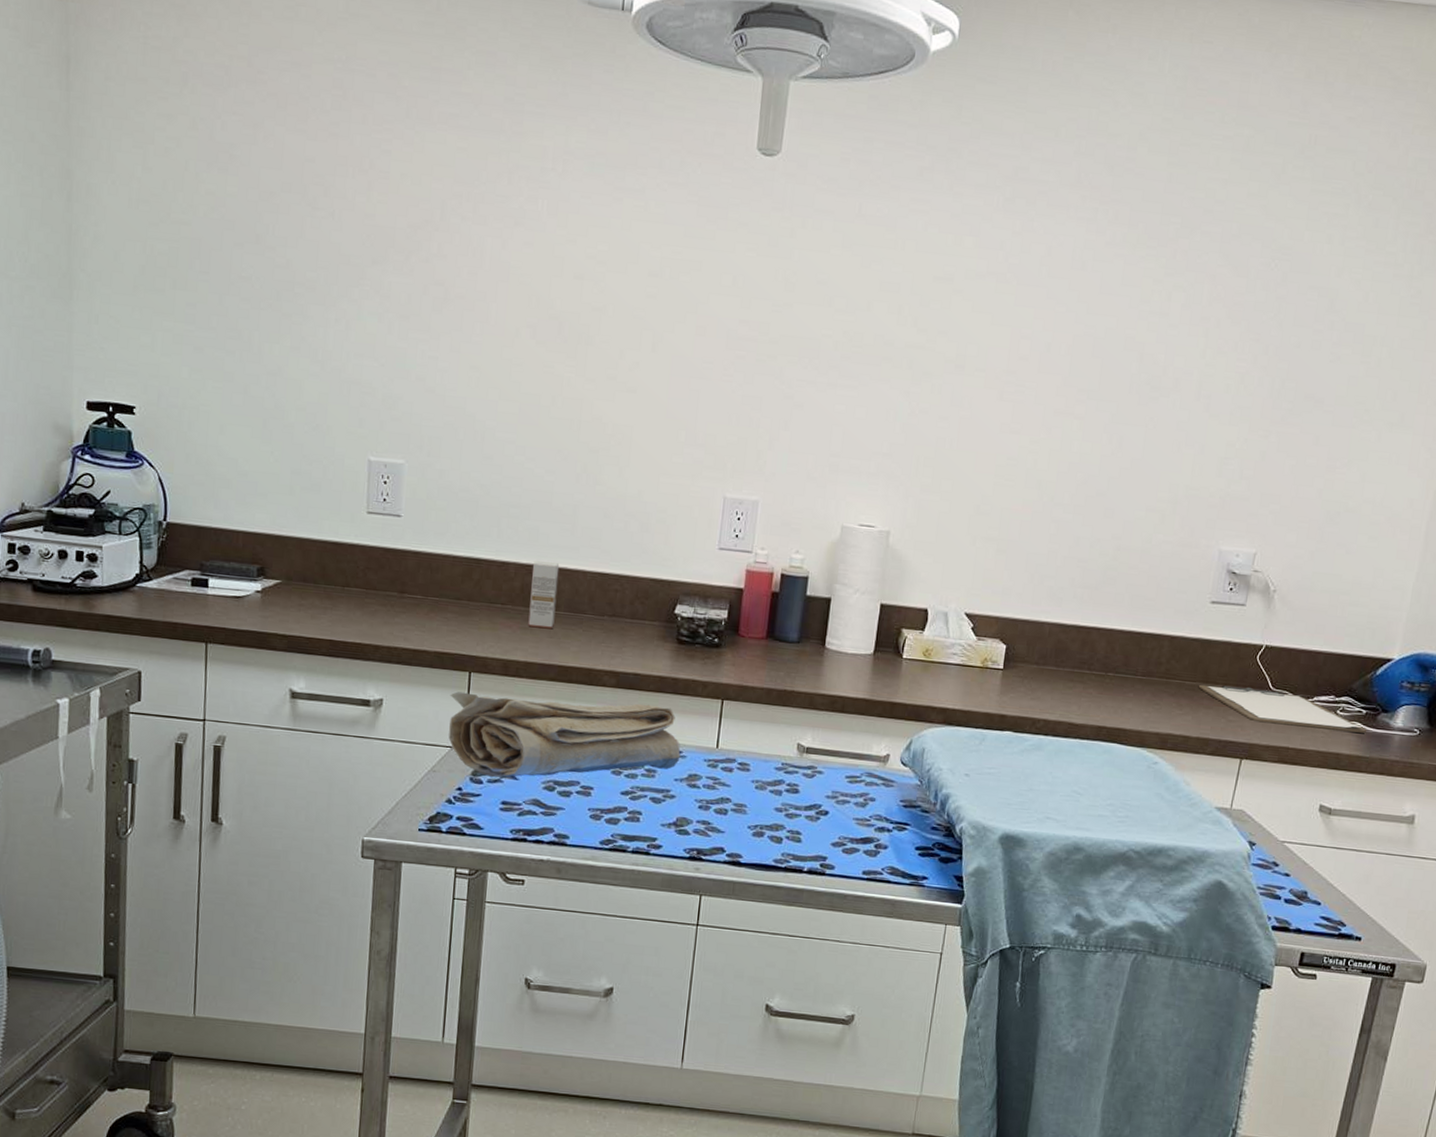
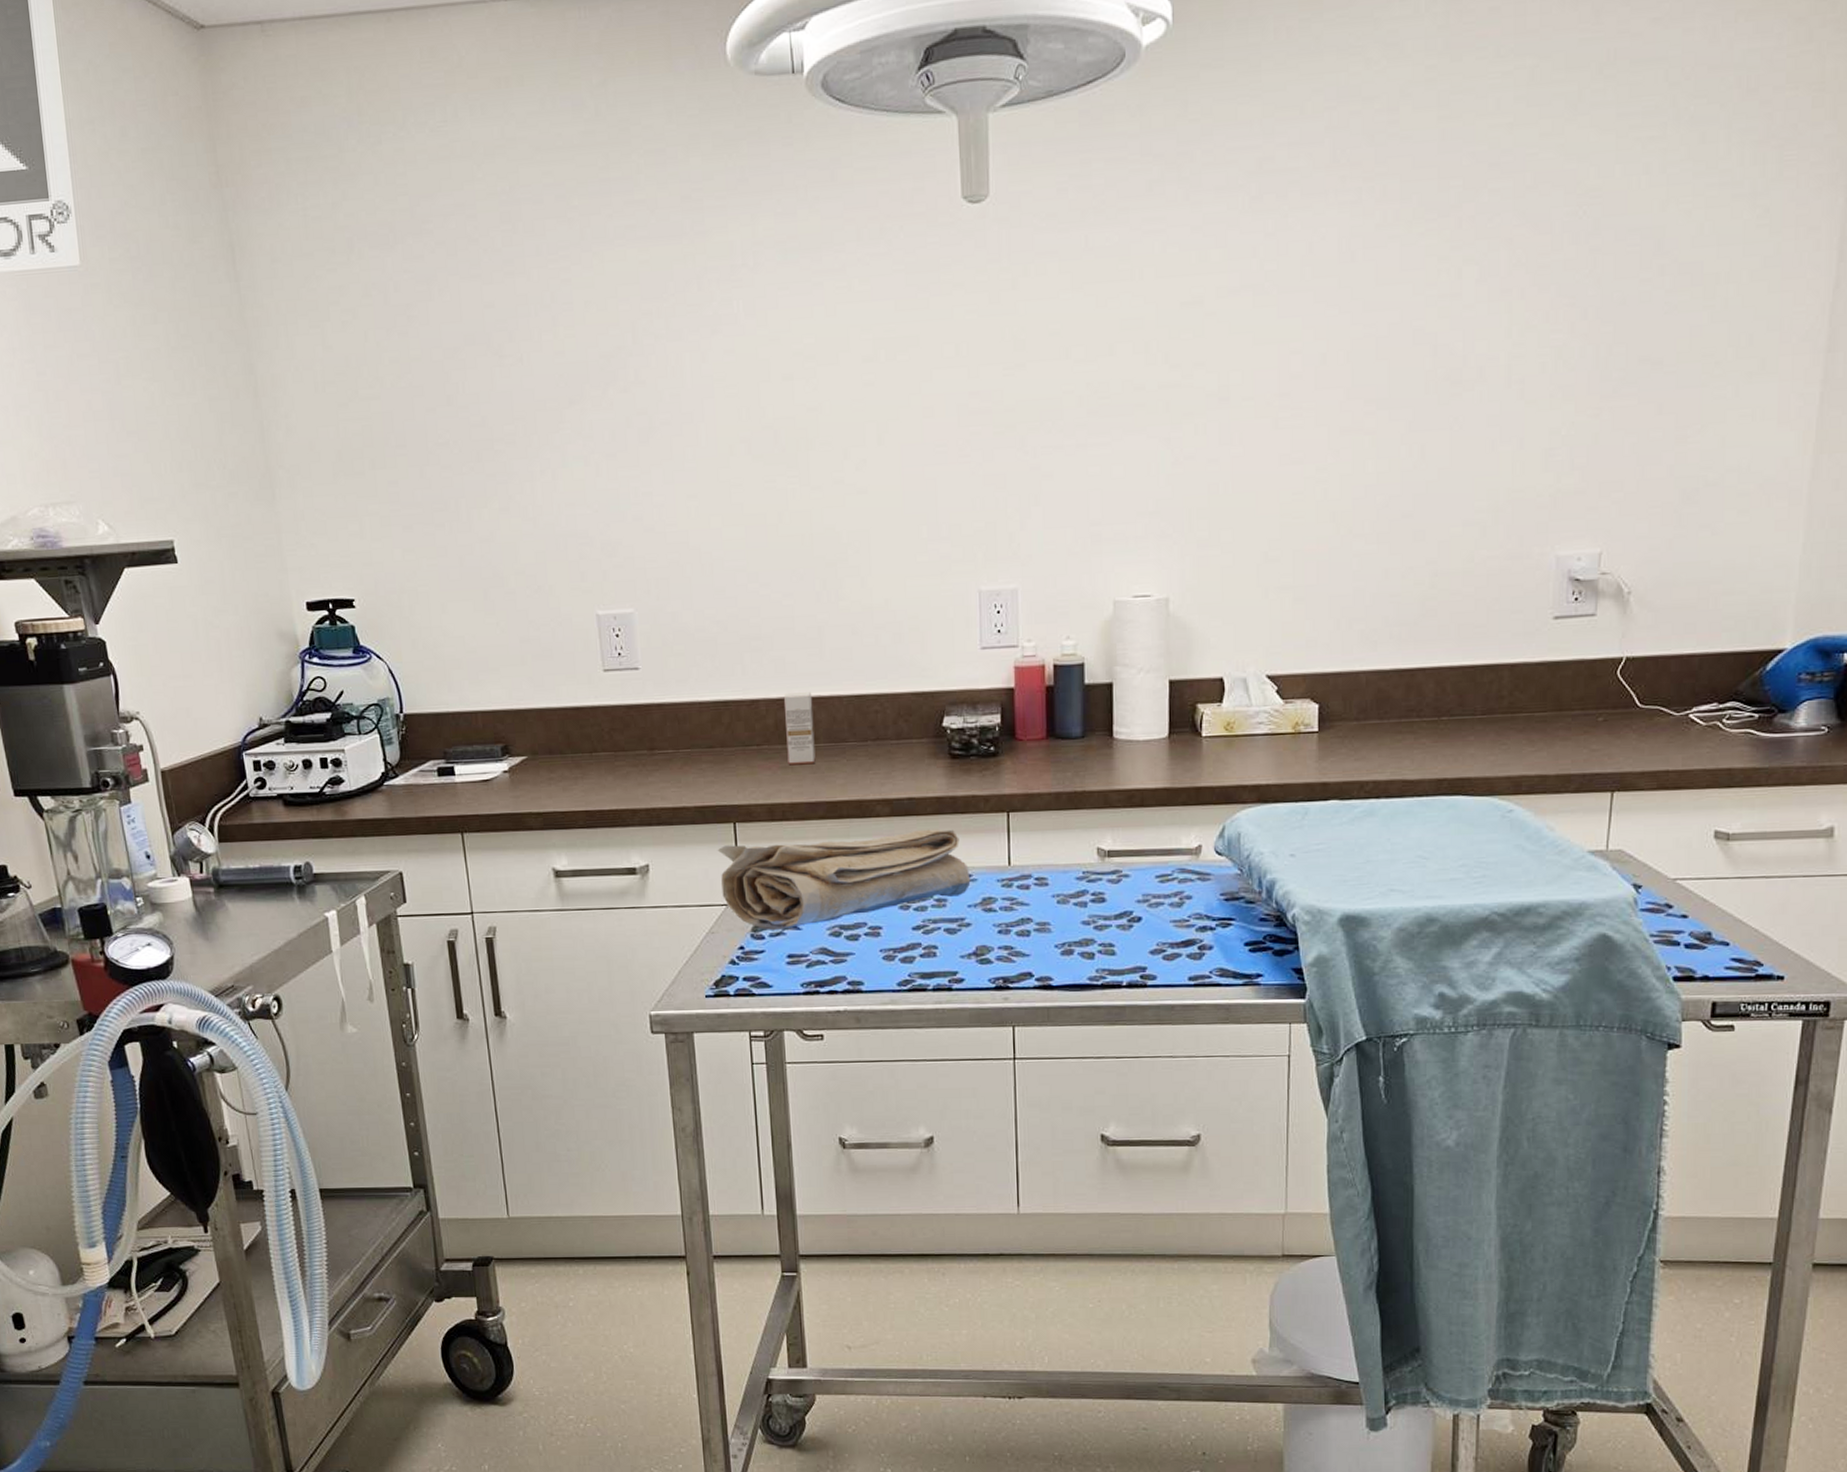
clipboard: present [1198,684,1366,733] -> none [1550,707,1761,747]

